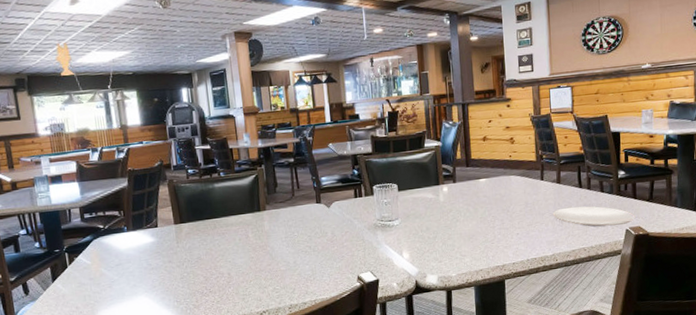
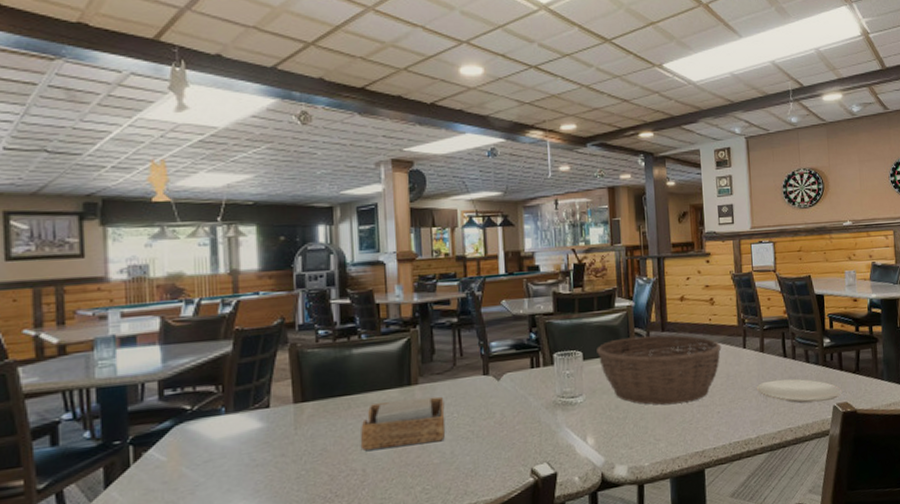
napkin holder: none [224,219,289,260] -> present [360,396,446,451]
basket: none [409,169,521,228] -> present [597,335,722,405]

